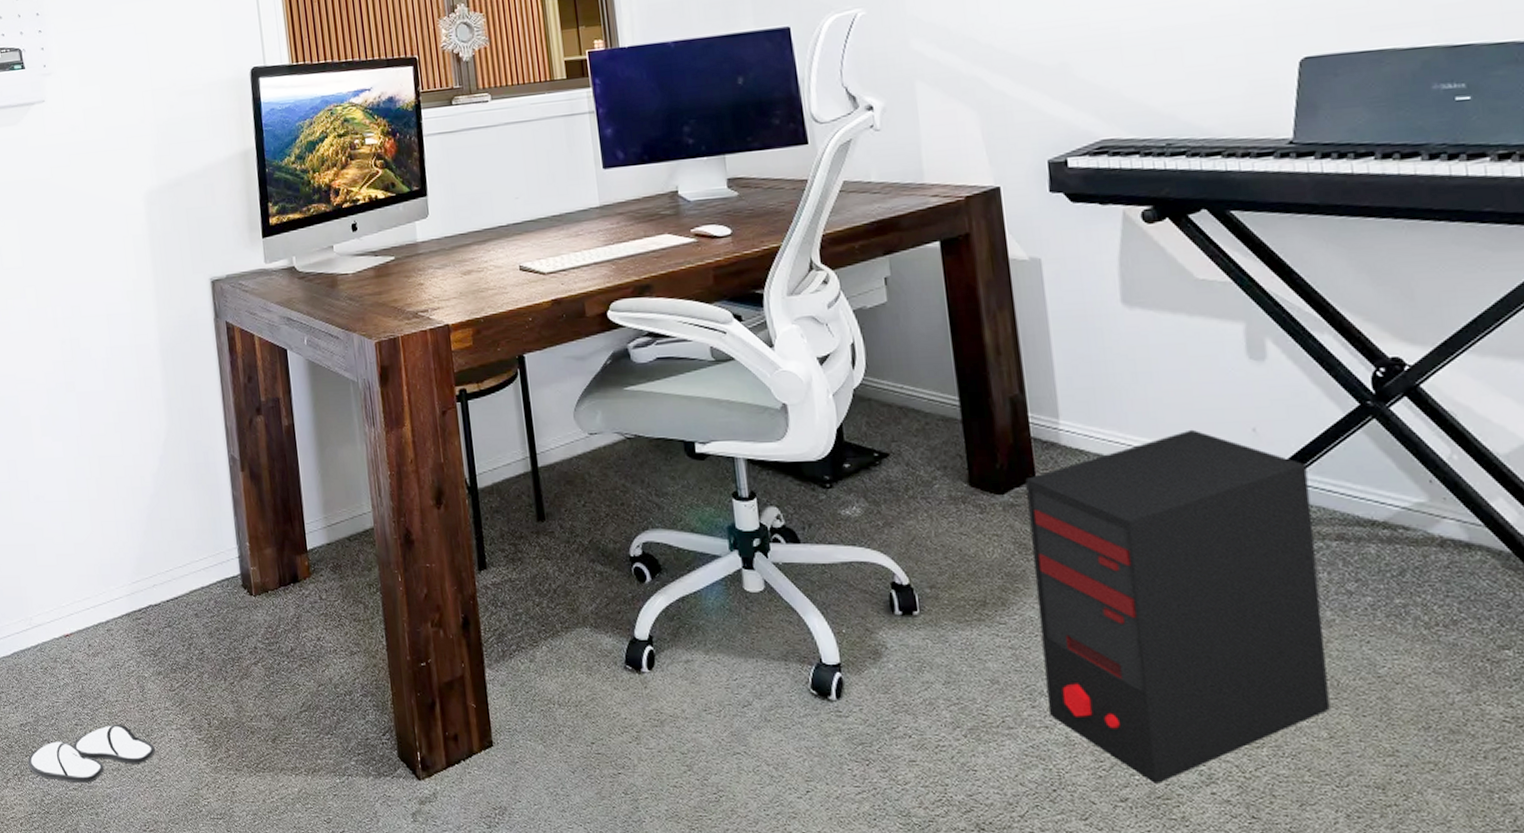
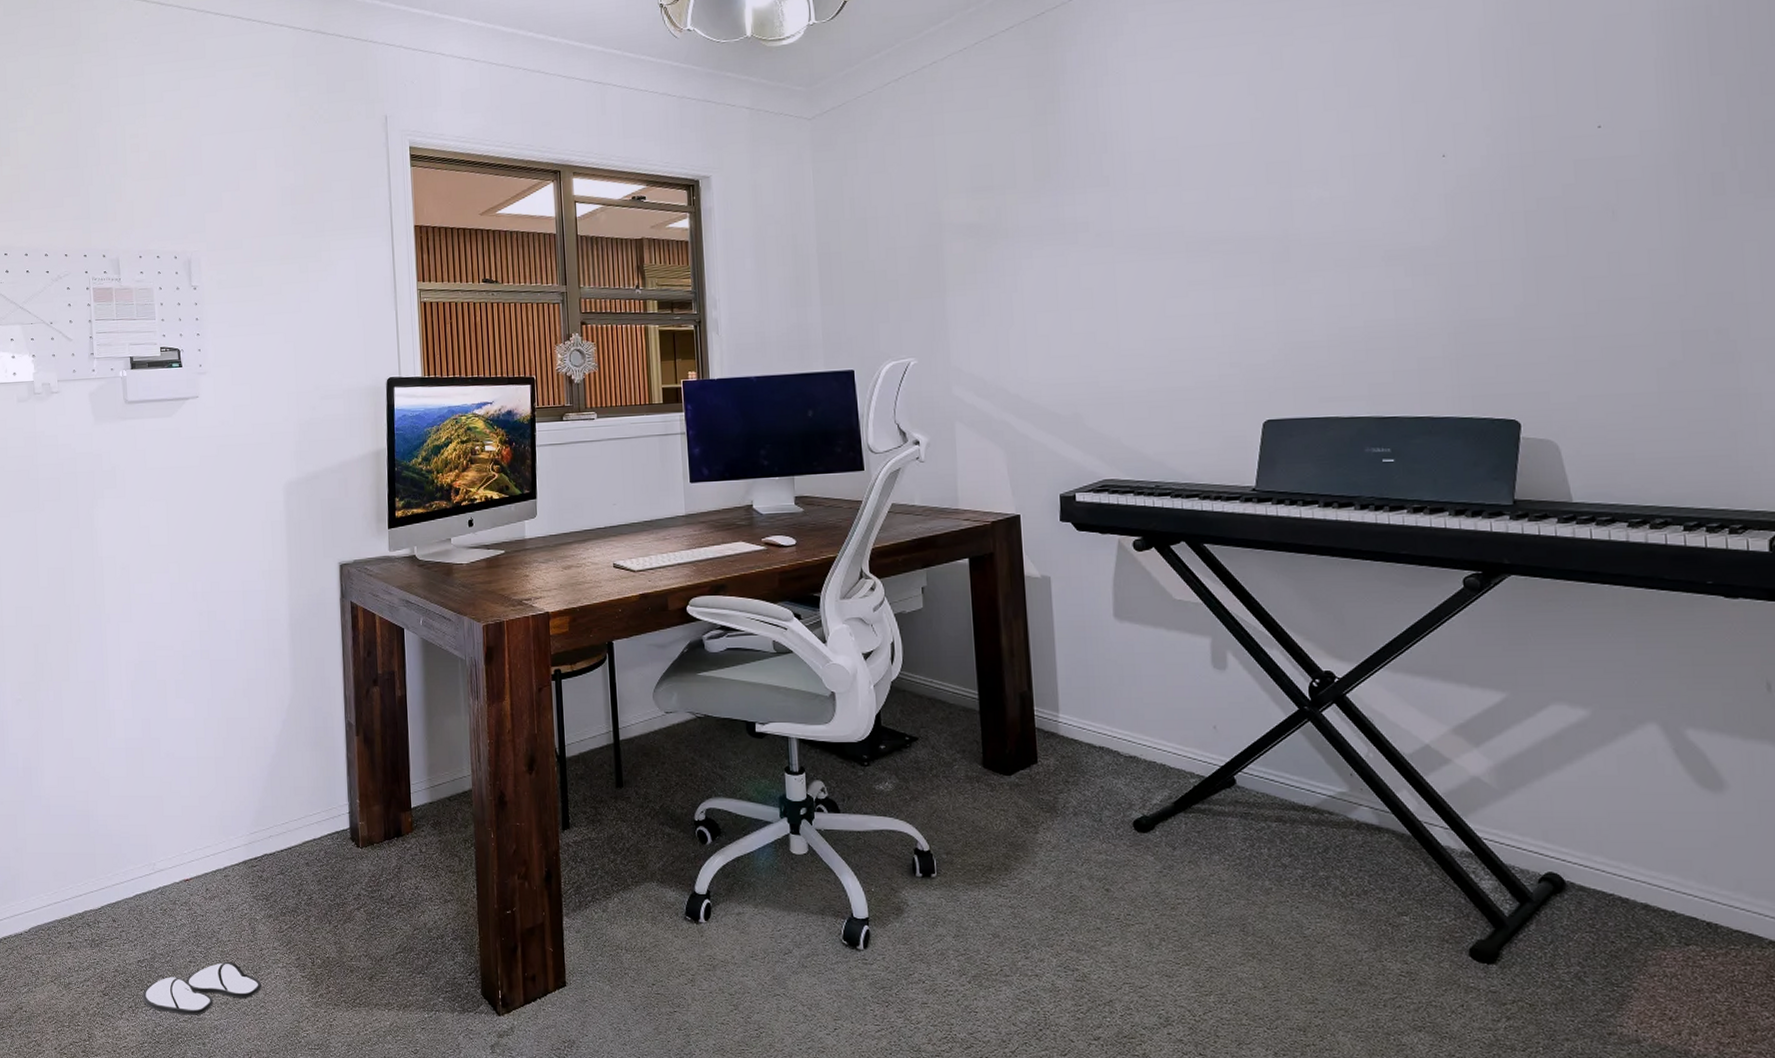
computer tower: present [1025,429,1330,784] -> none [1029,725,1265,1025]

